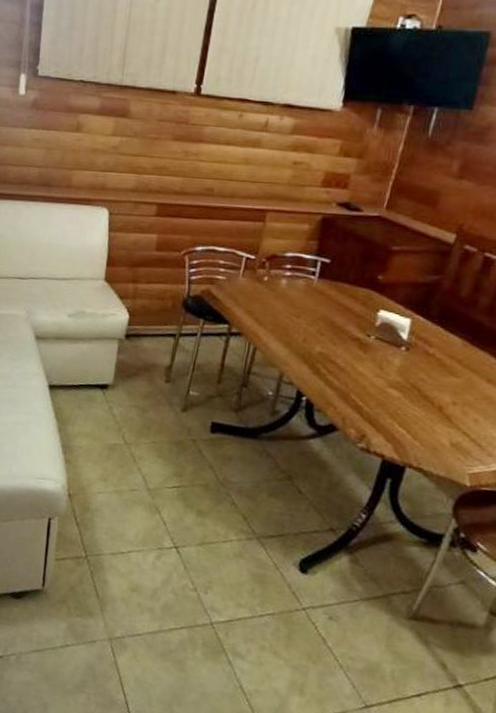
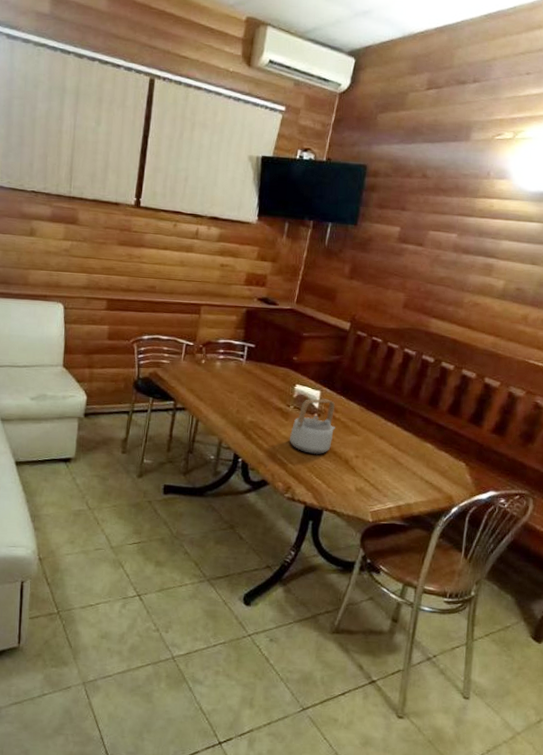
teapot: none [367,328,429,398] -> present [289,399,335,454]

